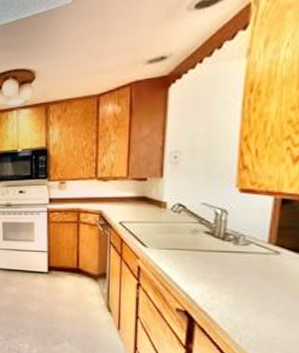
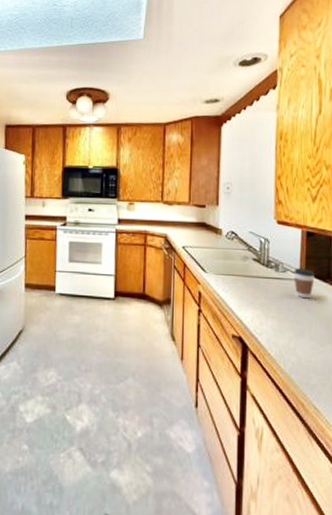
coffee cup: none [259,240,289,274] -> present [294,268,315,299]

